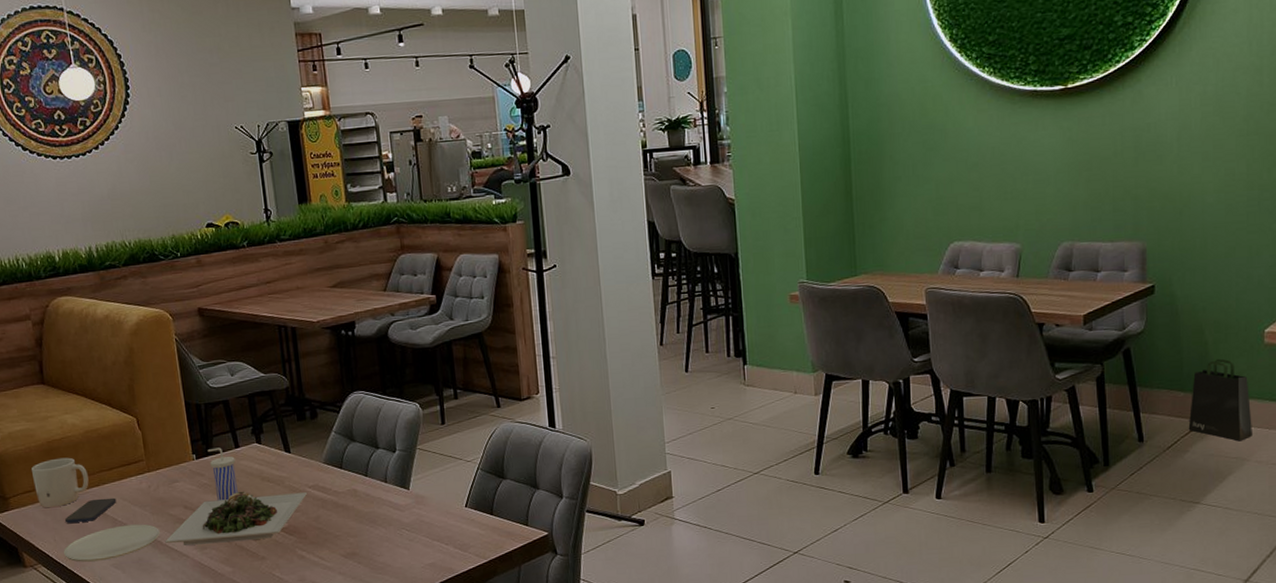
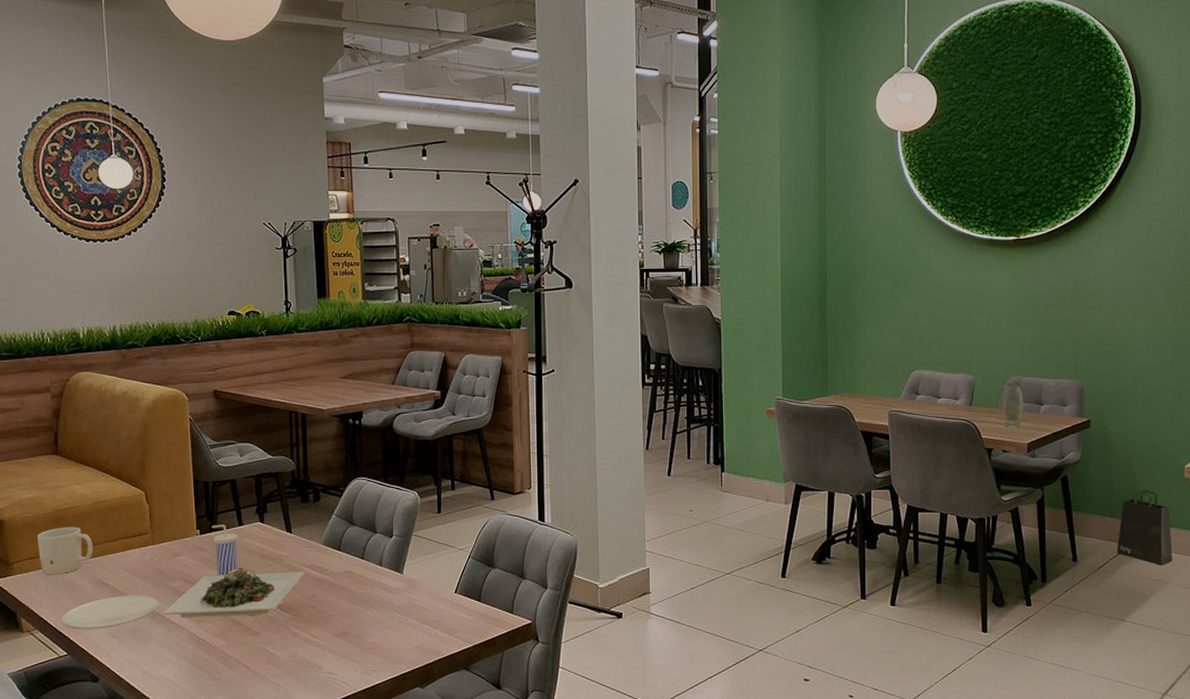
smartphone: present [64,497,117,523] -> none [65,568,119,590]
vase: none [1053,249,1078,300] -> present [1002,383,1024,429]

